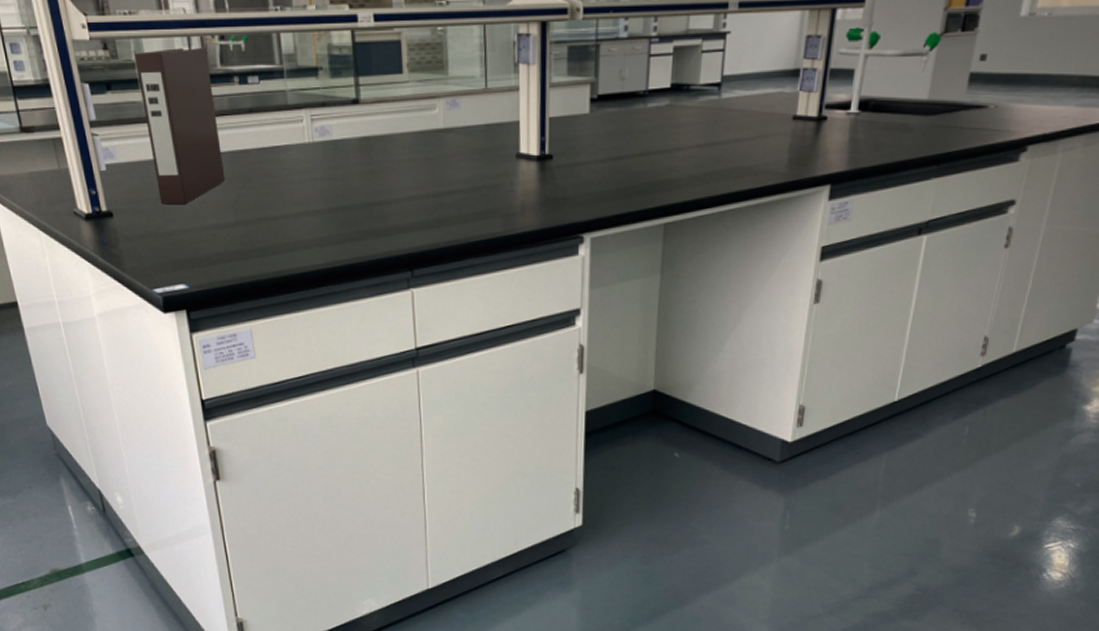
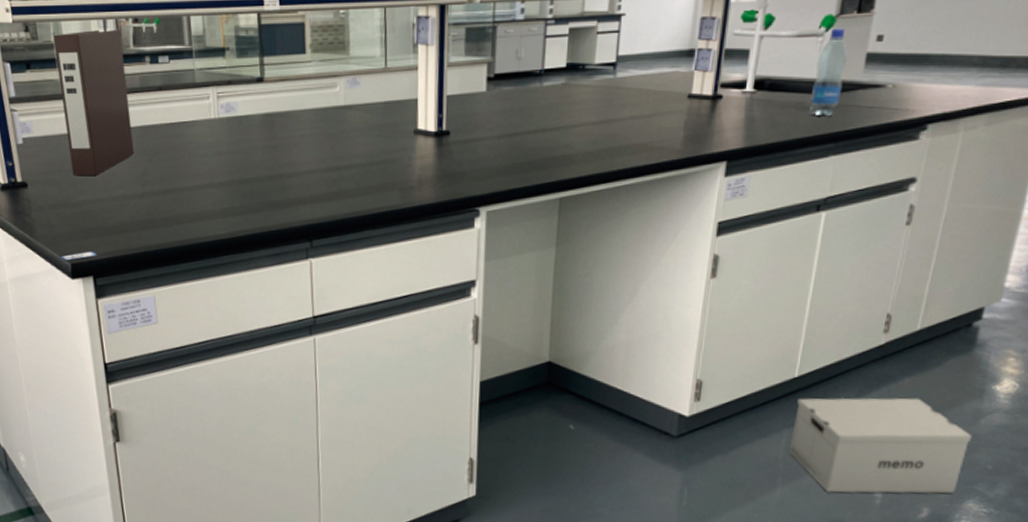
cardboard box: none [888,419,1063,514] -> present [789,397,973,494]
bottle: none [913,47,952,138] -> present [809,28,848,117]

